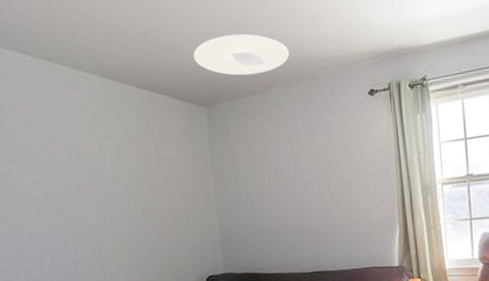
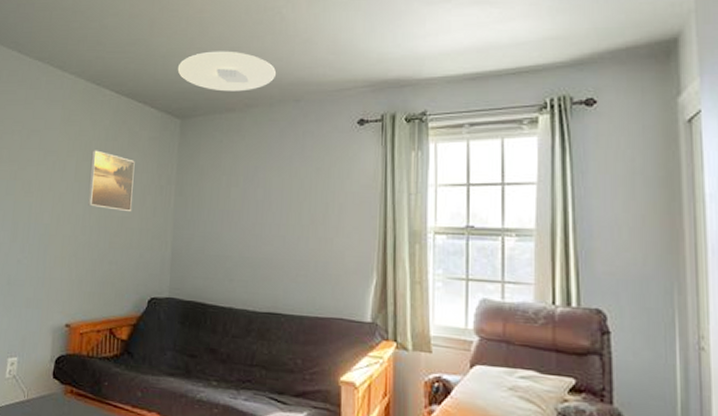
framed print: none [124,147,175,203] -> present [88,150,135,212]

